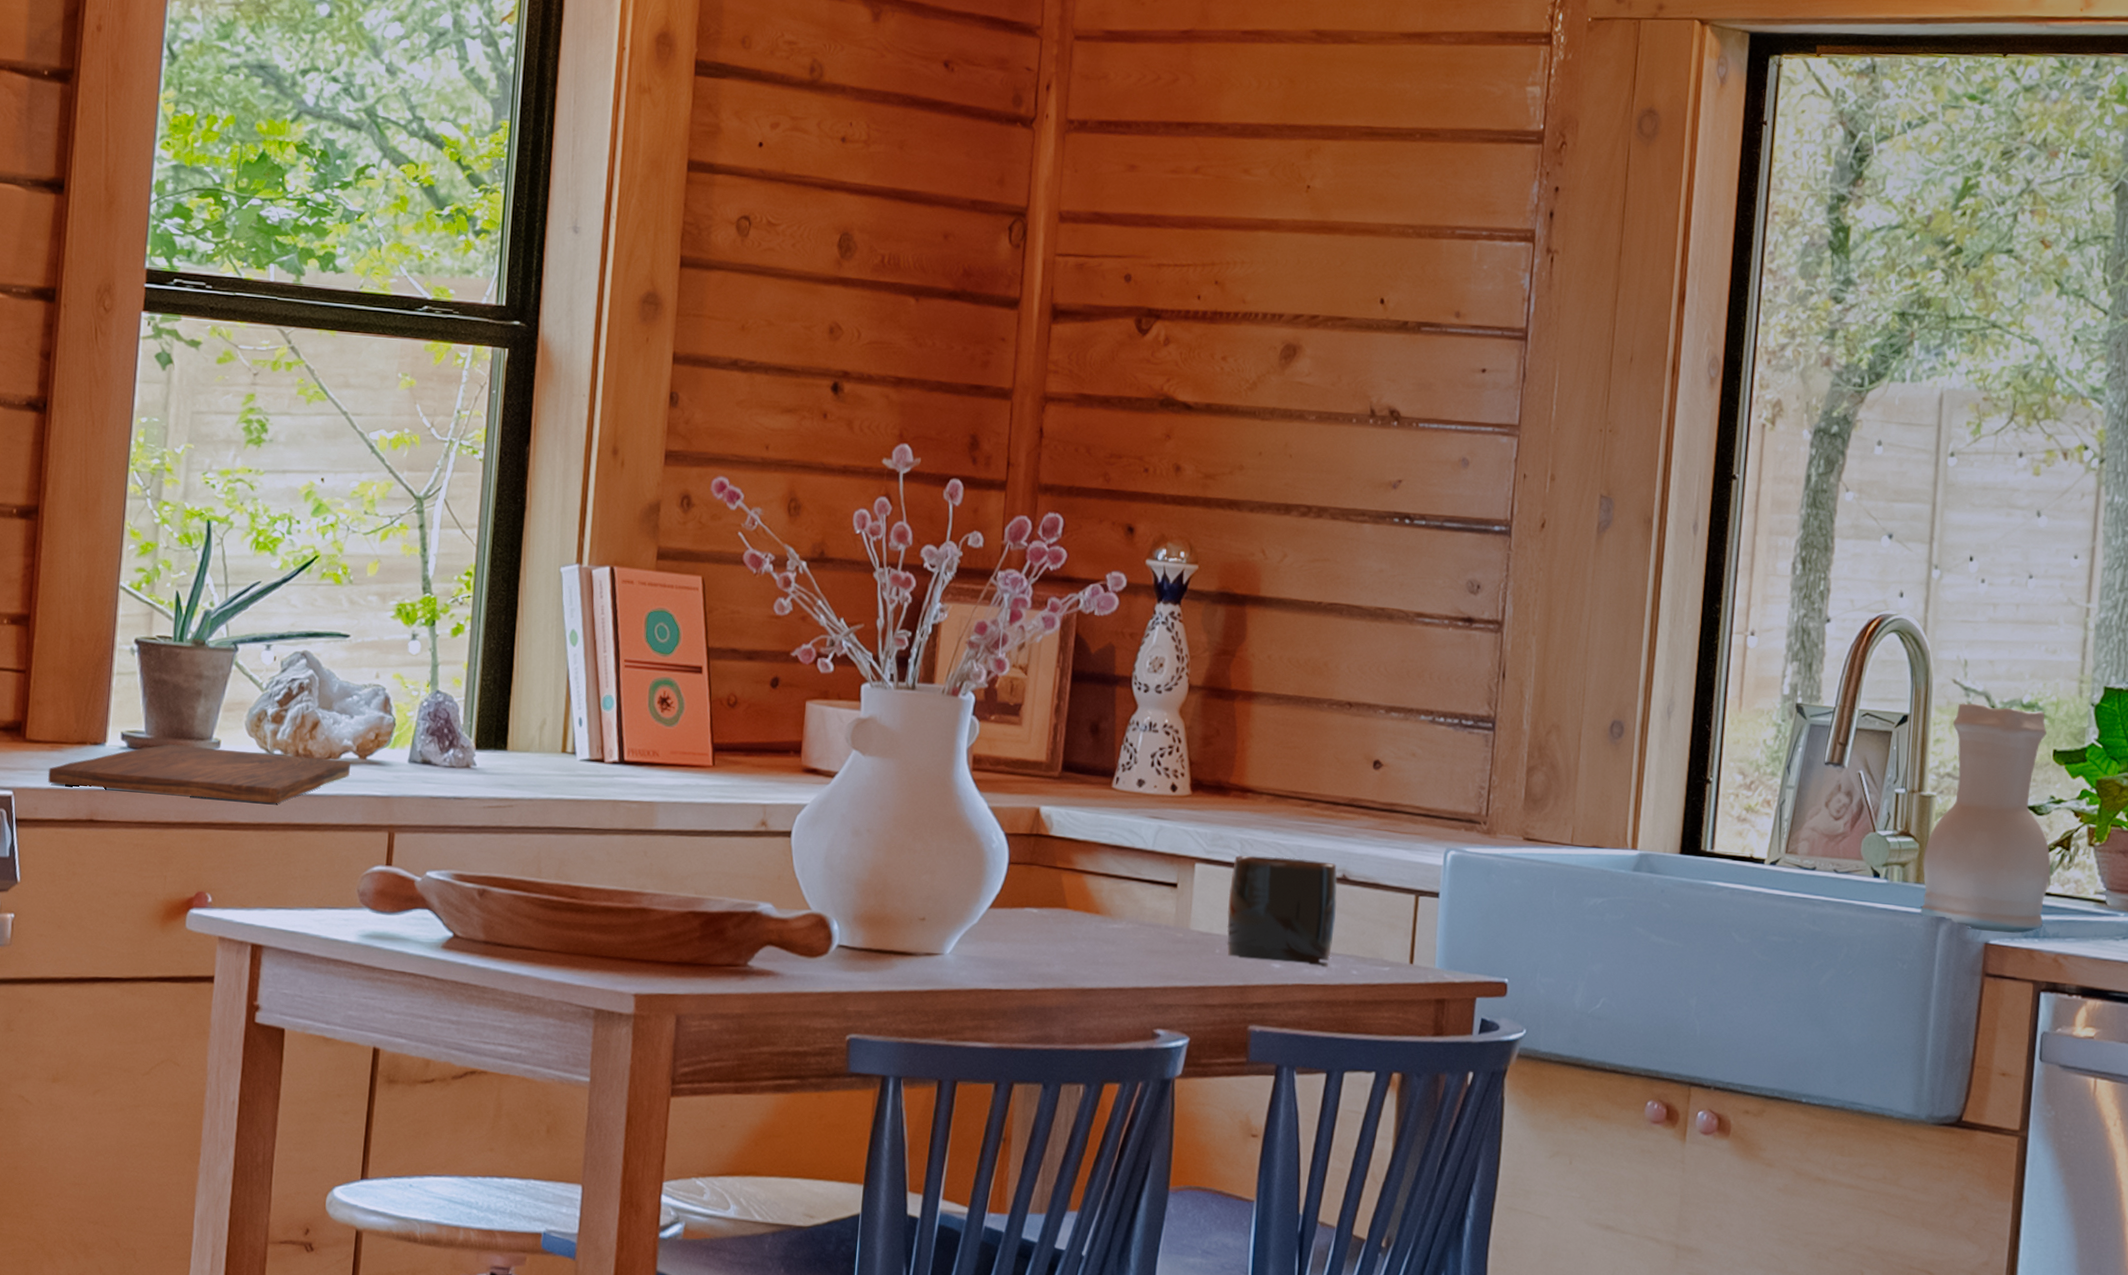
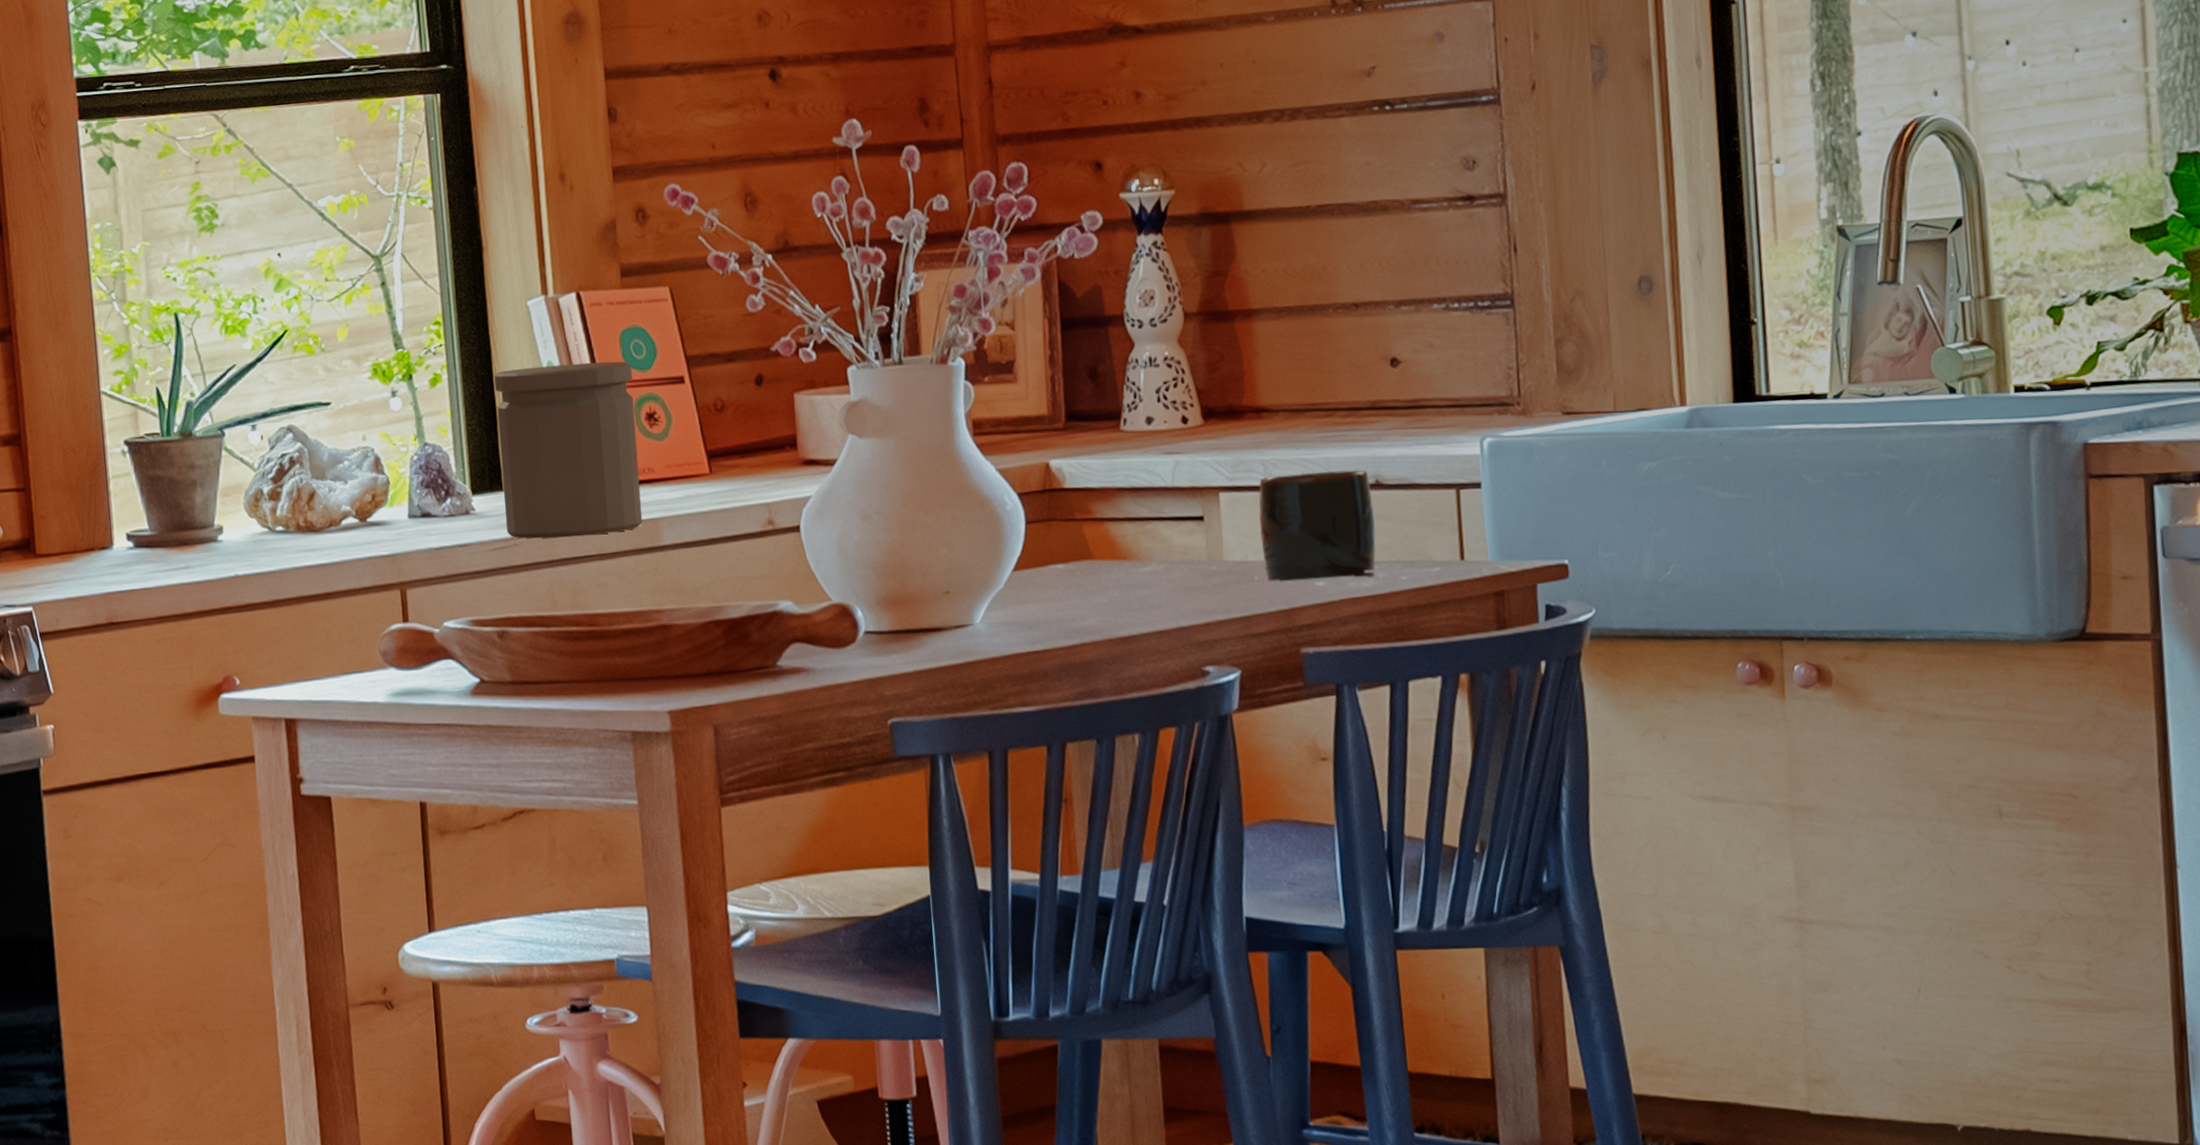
cutting board: present [48,744,351,803] -> none [63,526,353,594]
jar: none [503,632,653,810] -> present [493,361,643,539]
ceramic jug: present [1920,703,2051,933] -> none [2001,190,2146,432]

